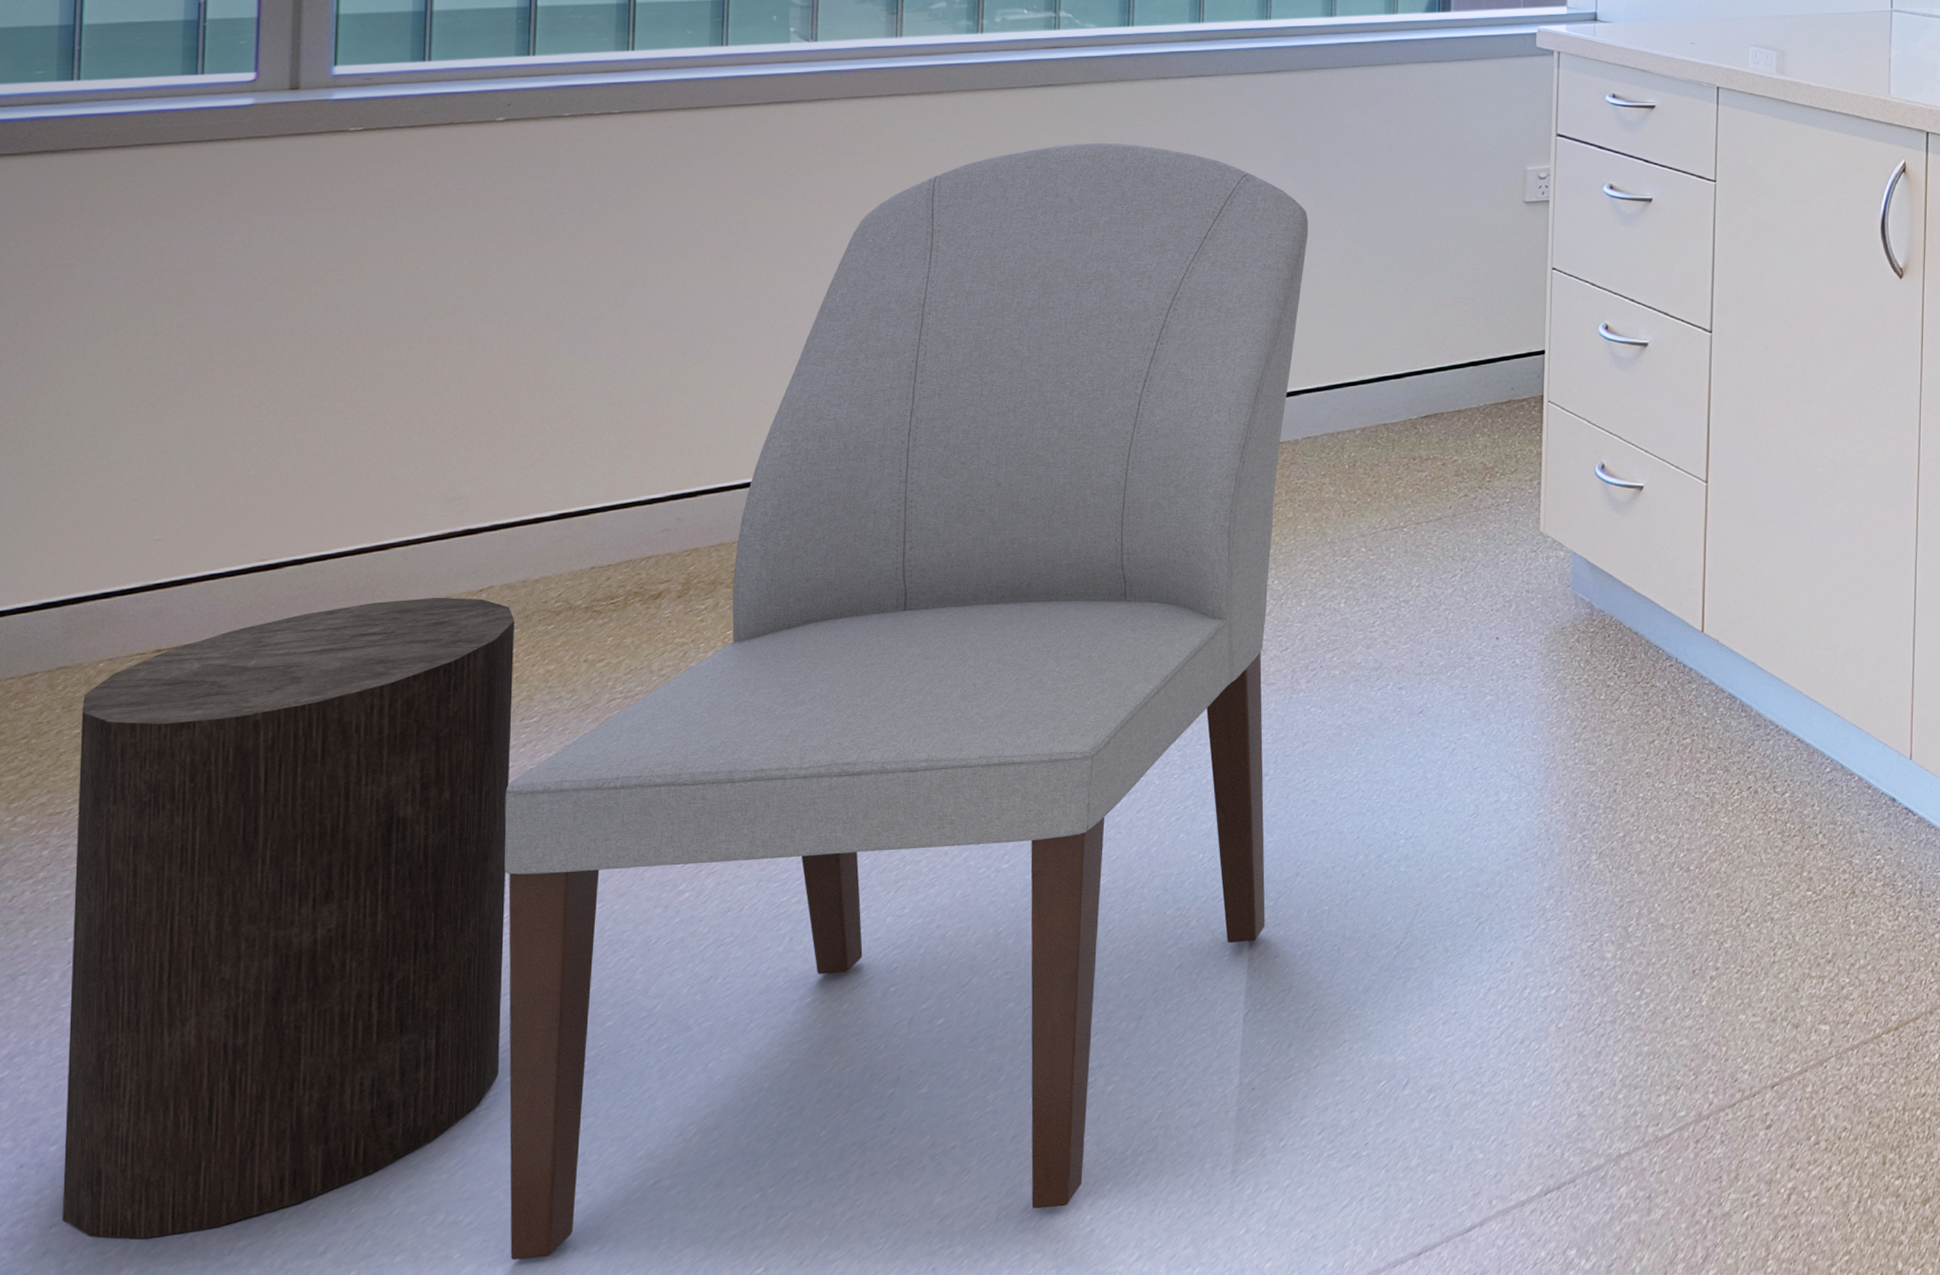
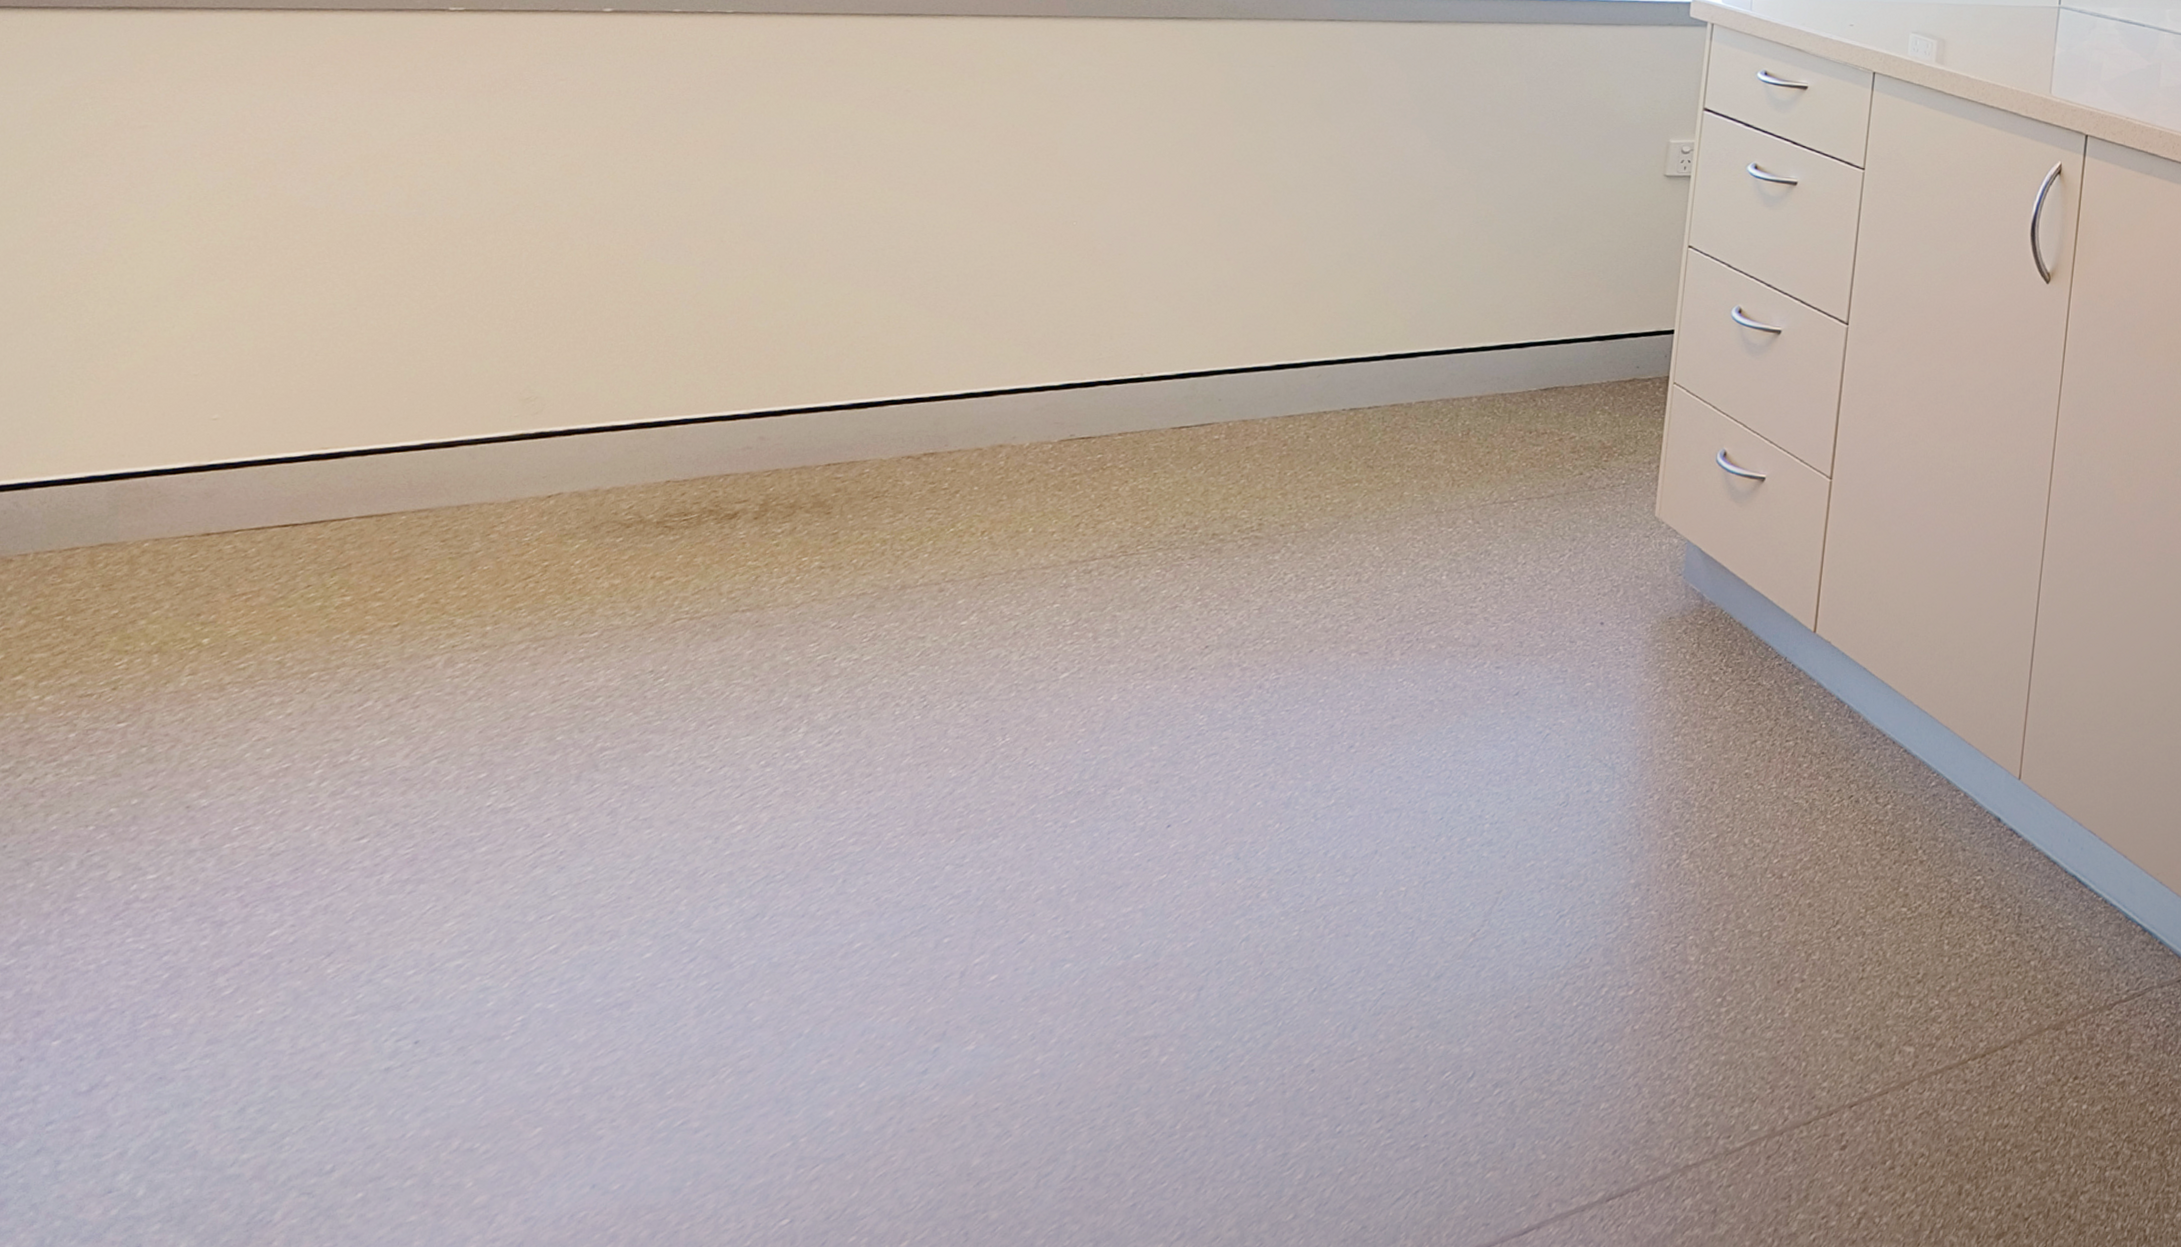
stool: present [62,597,515,1239] -> none [59,500,582,1143]
chair: present [504,142,1309,1260] -> none [525,80,1440,1194]

